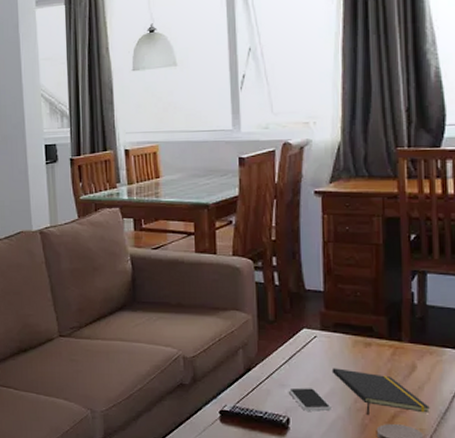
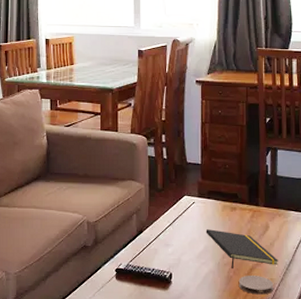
smartphone: present [288,387,331,412] -> none [171,247,205,267]

